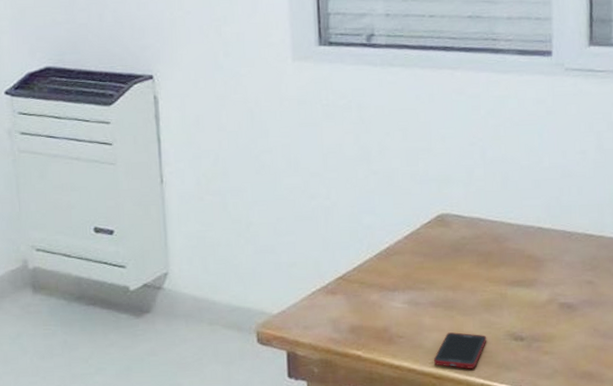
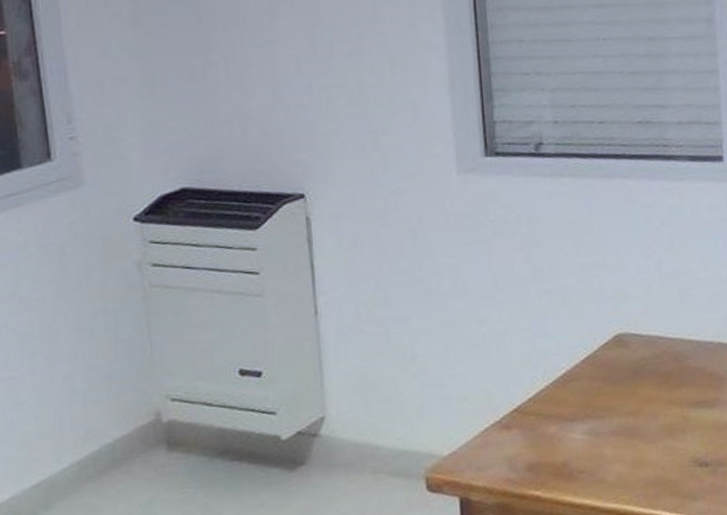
cell phone: present [433,332,487,369] -> none [616,462,672,502]

